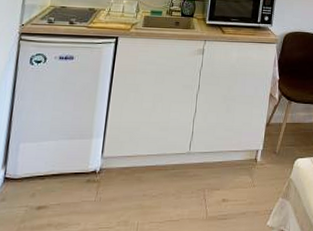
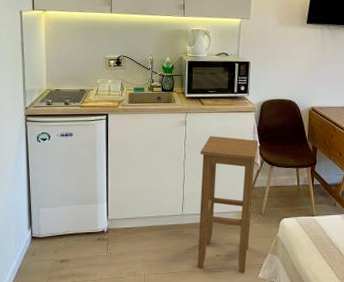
stool: none [200,66,278,221] -> present [197,136,258,274]

